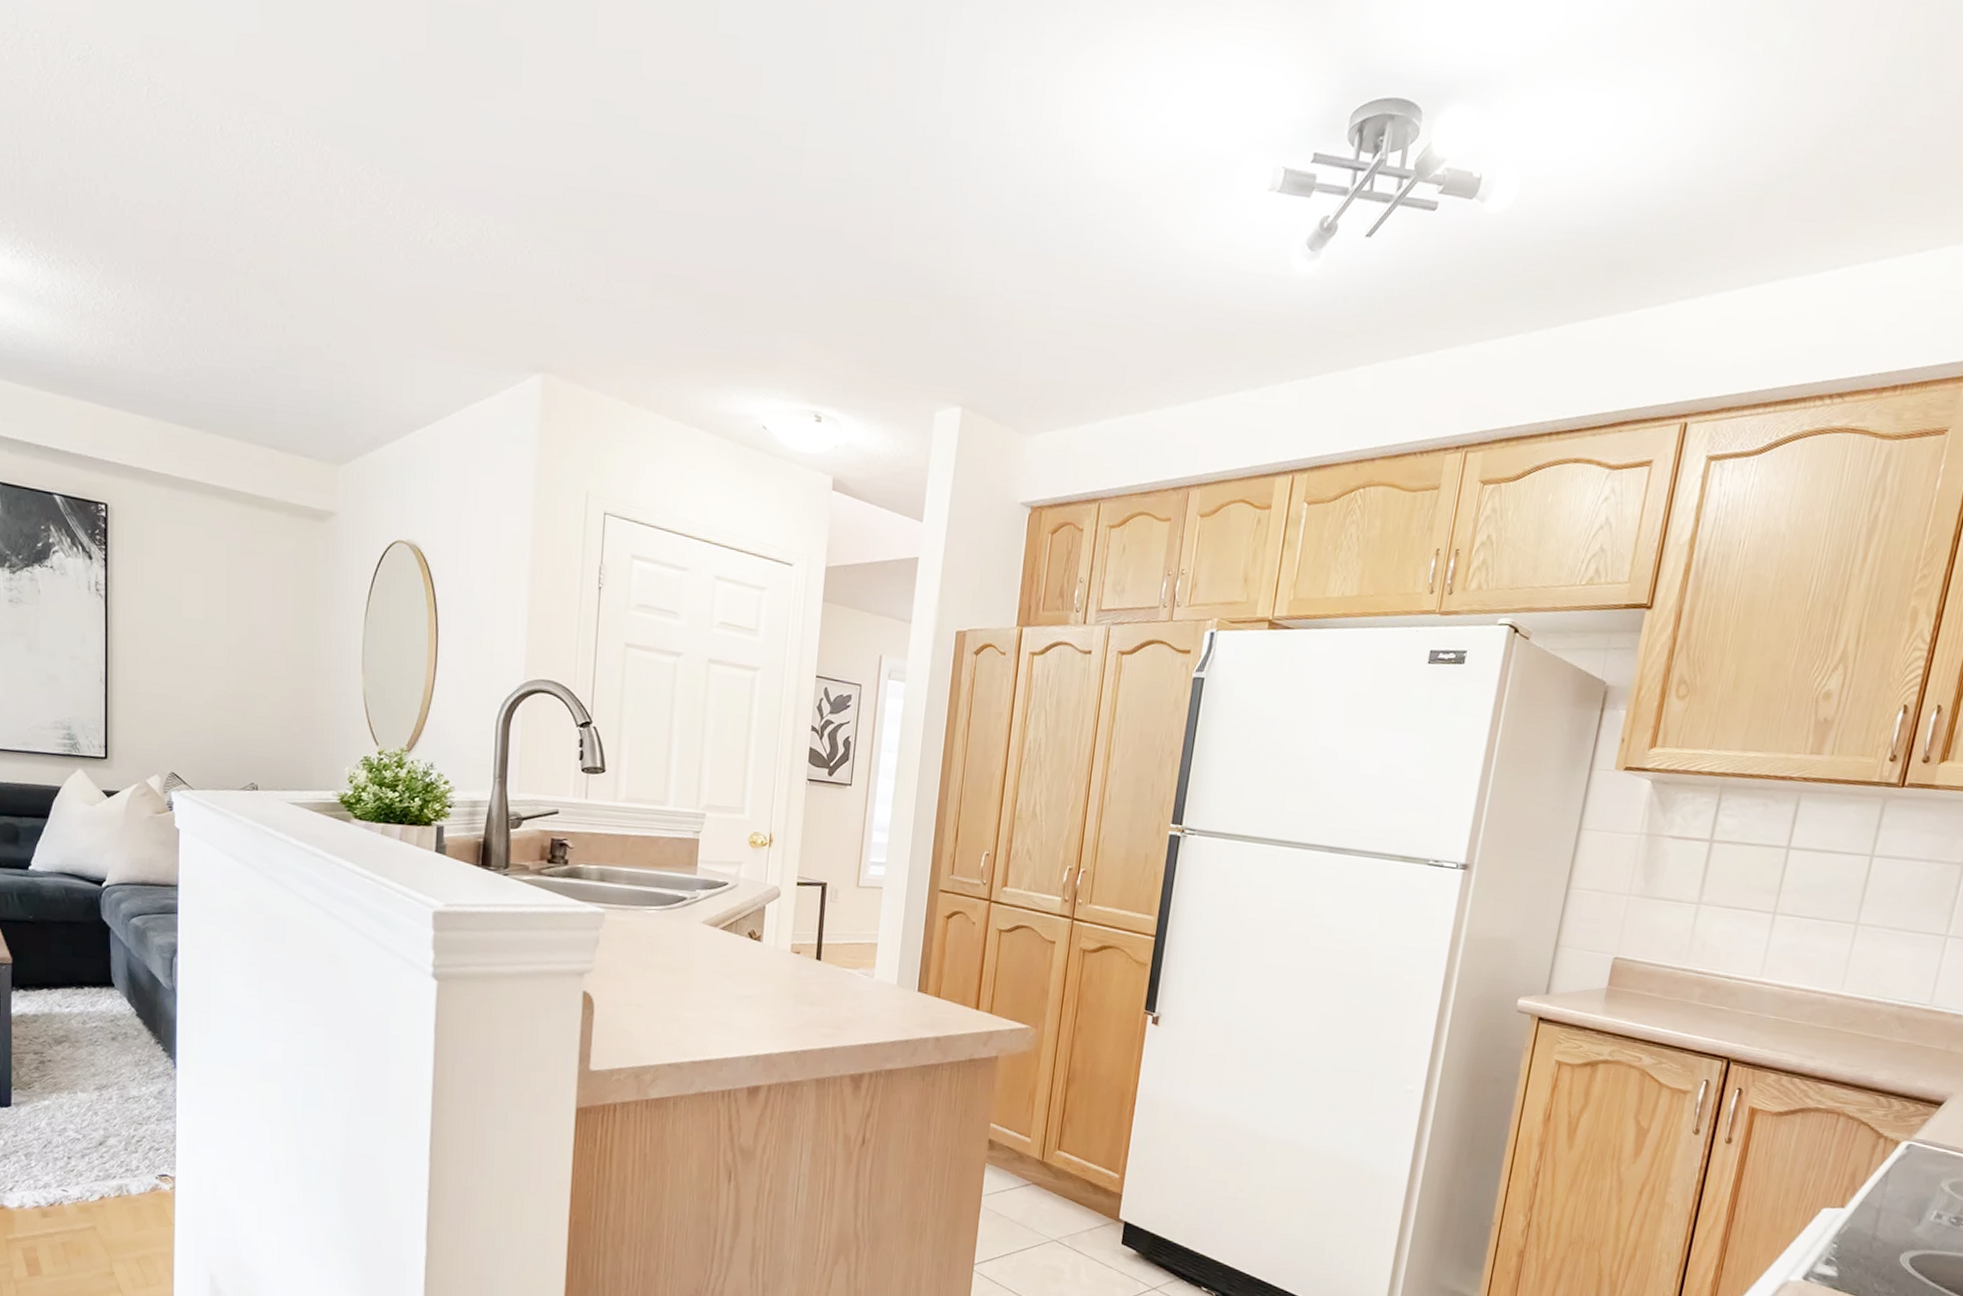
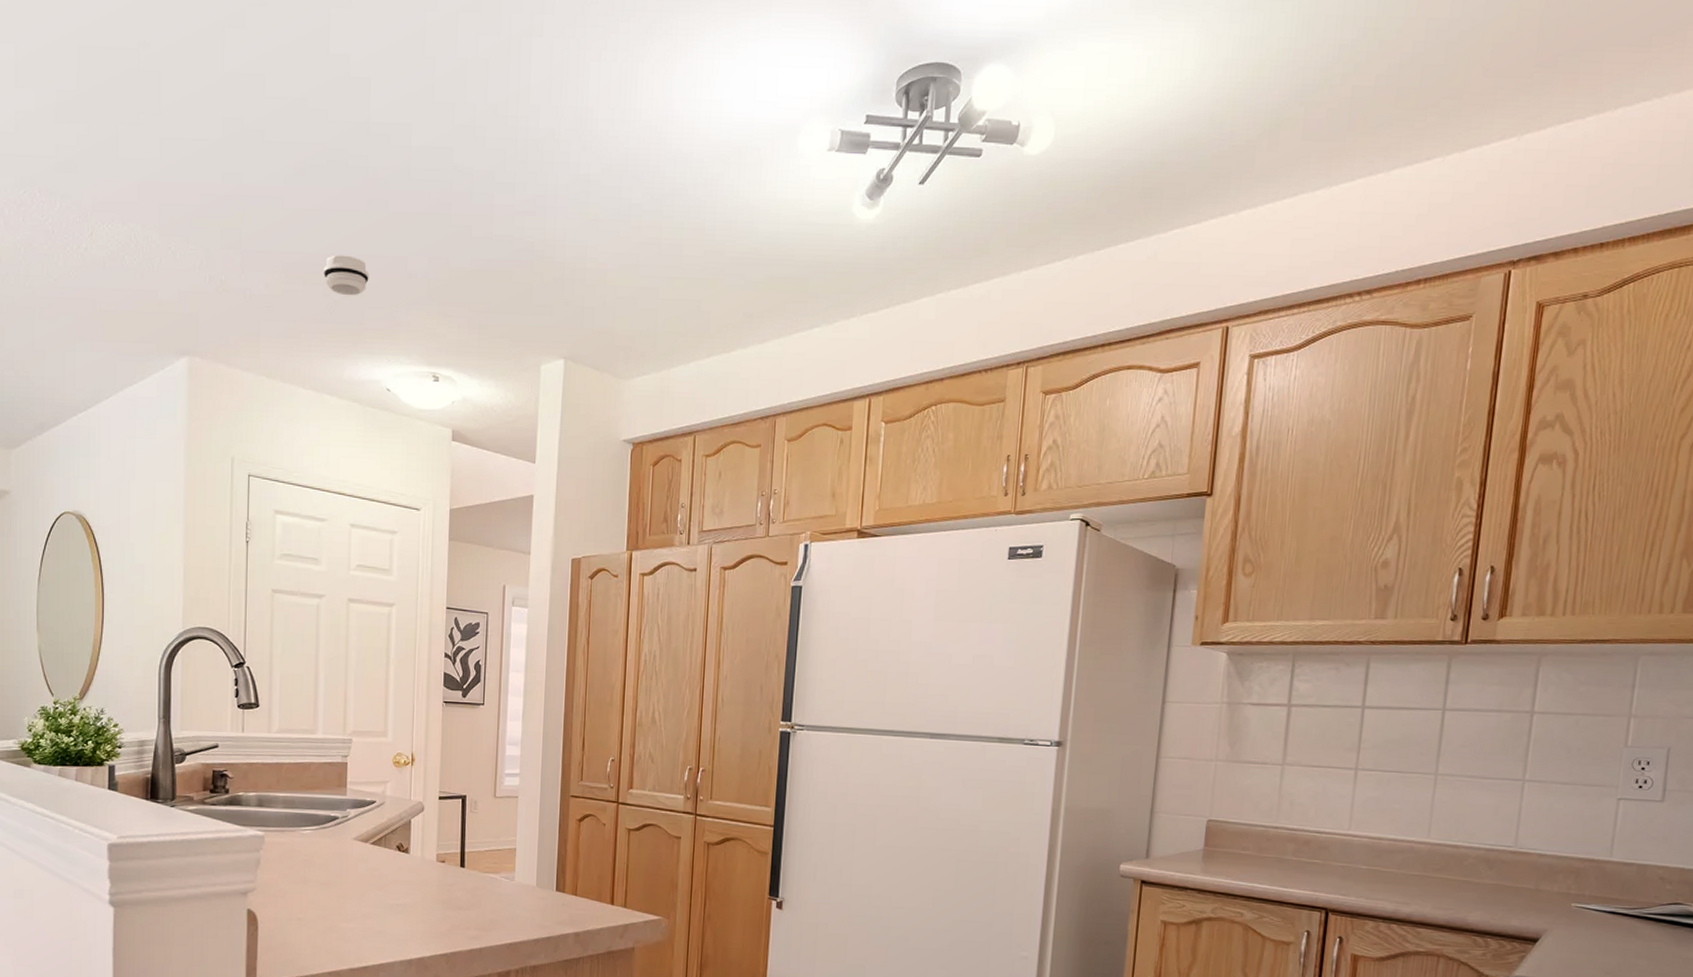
smoke detector: none [698,269,750,318] -> present [324,255,369,296]

